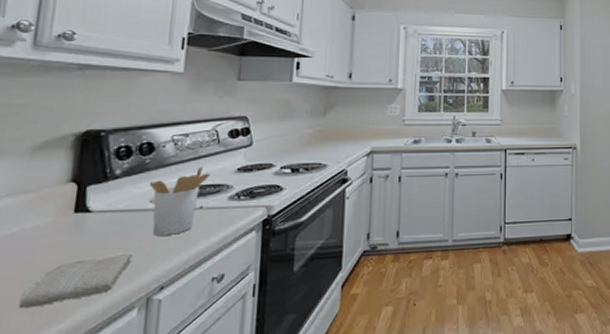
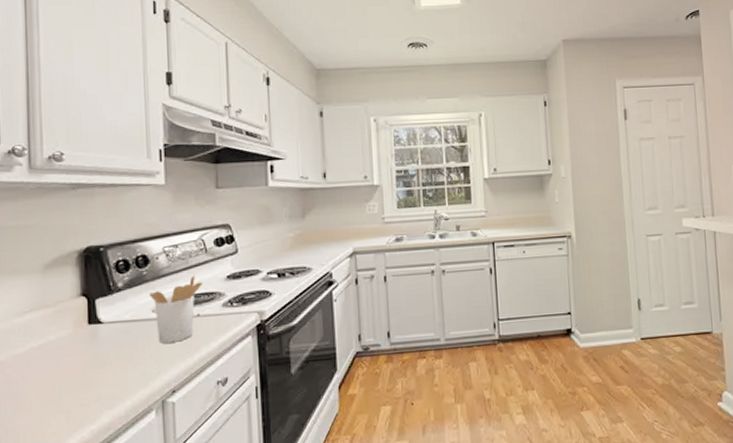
washcloth: present [18,252,133,309] -> none [55,359,144,412]

